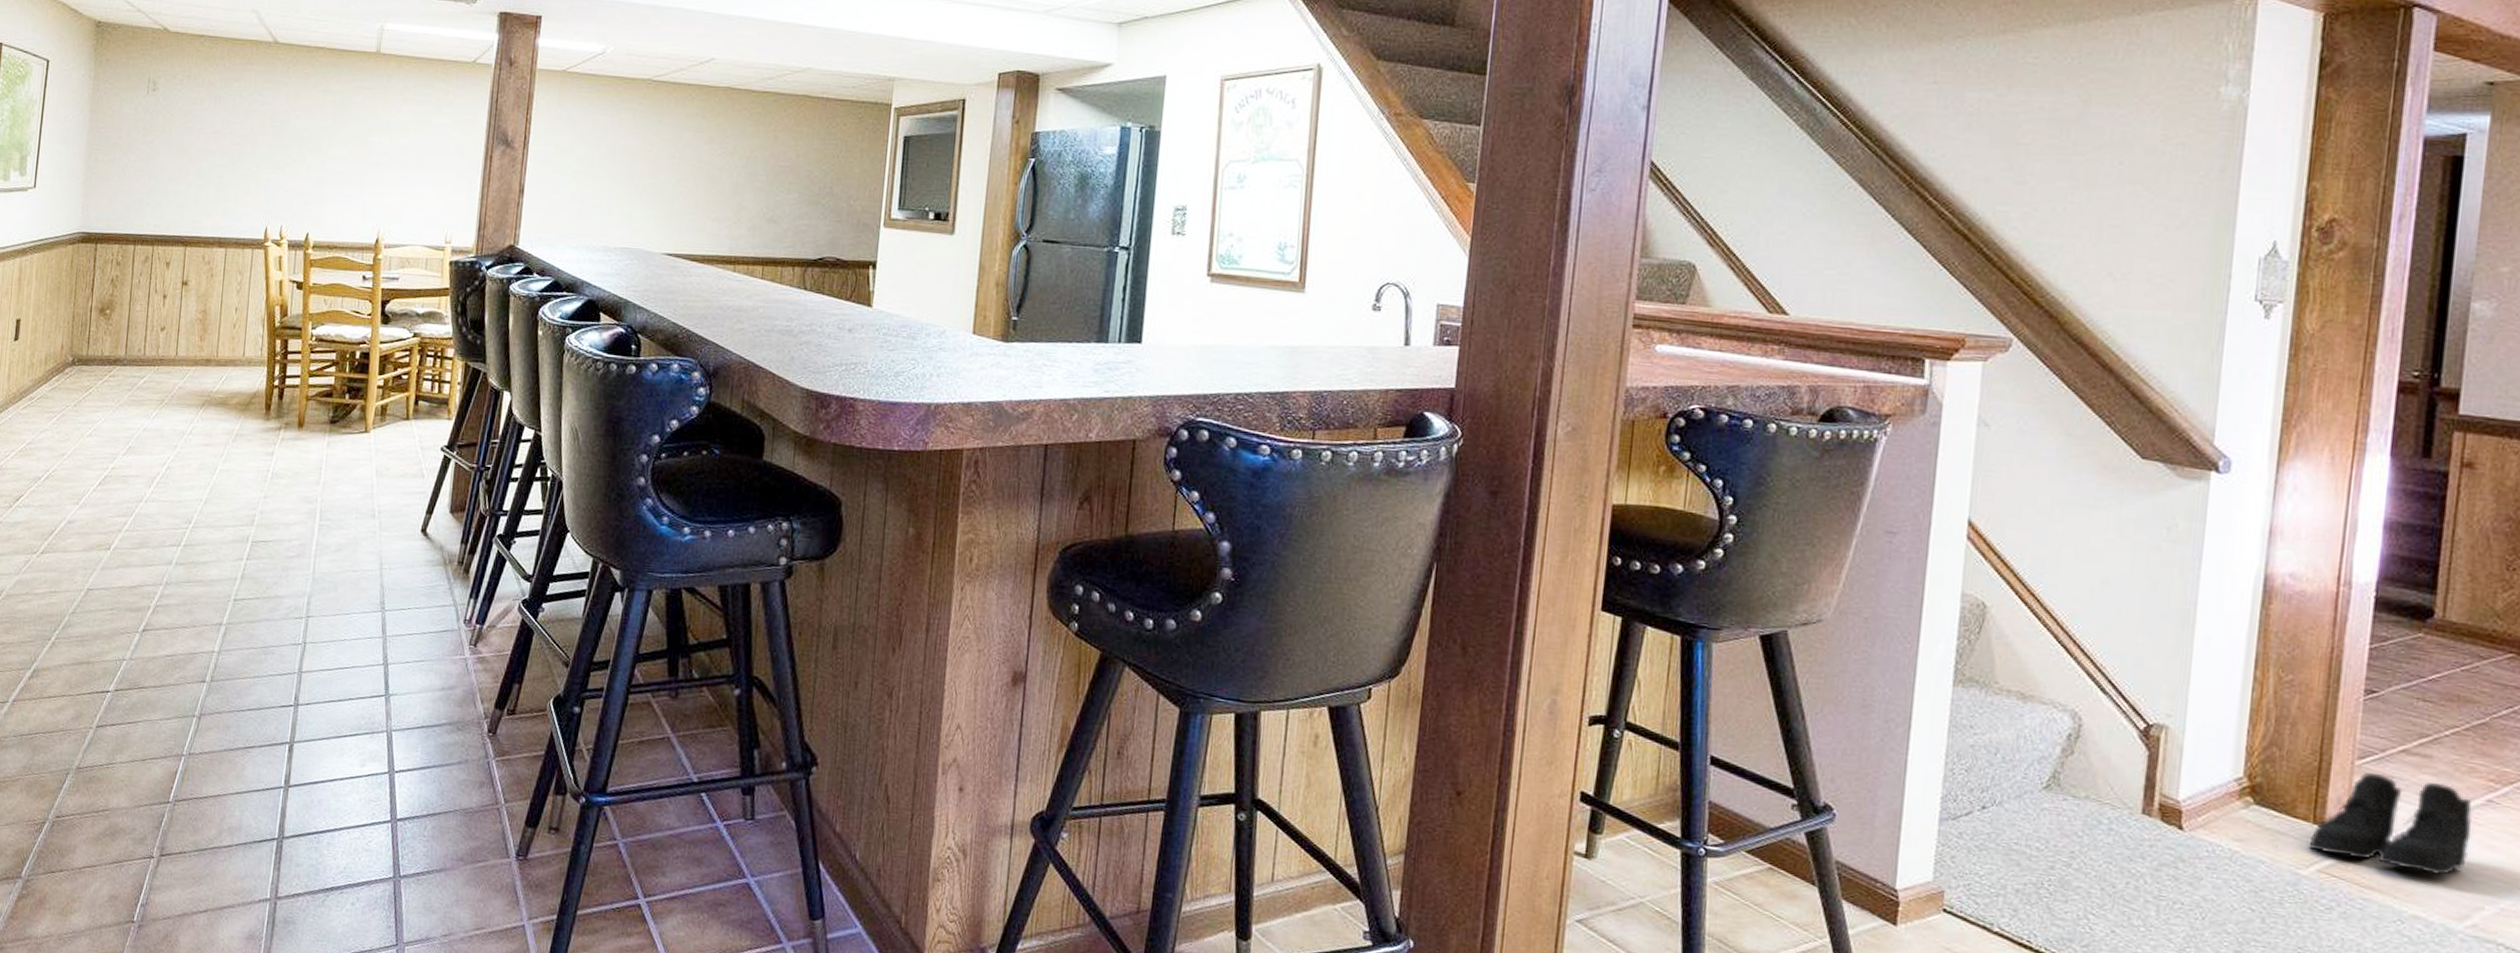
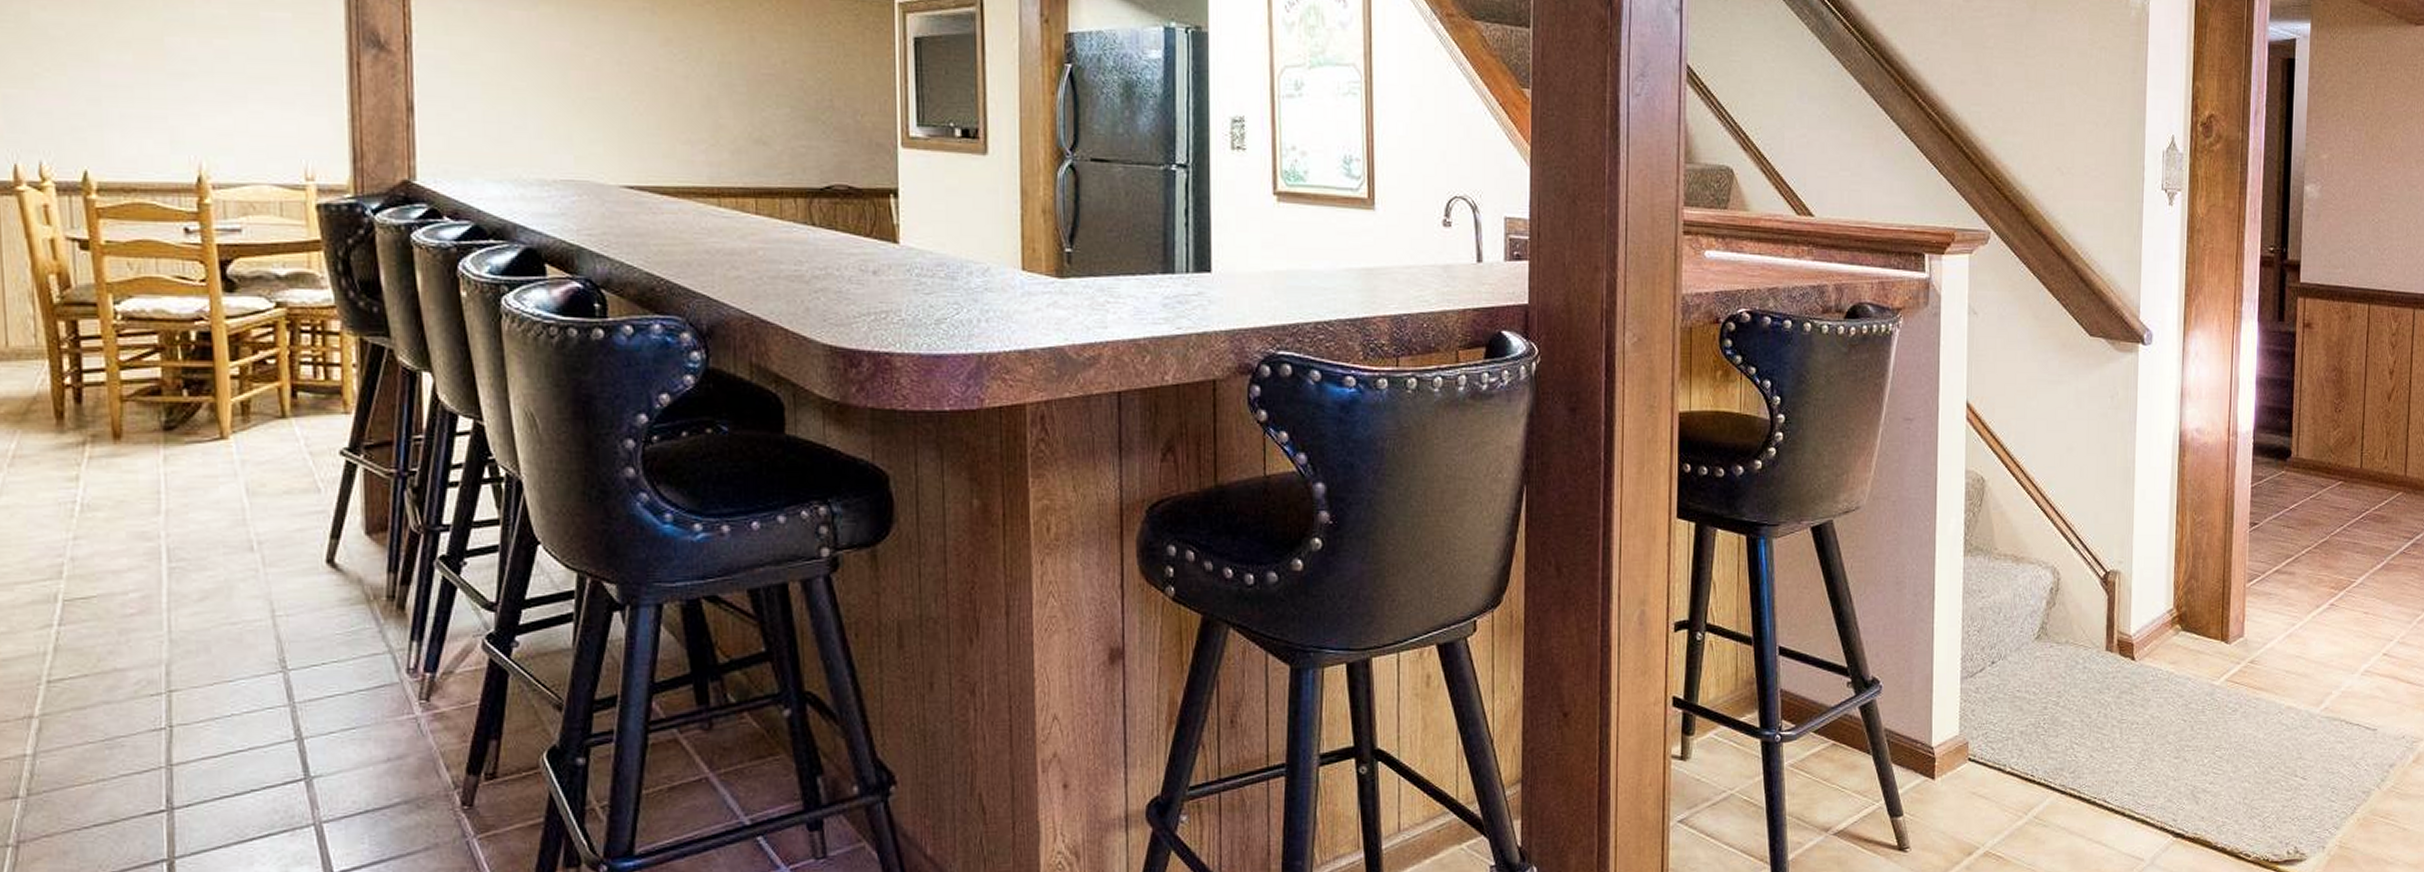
boots: present [2308,773,2473,876] -> none [2219,593,2322,672]

